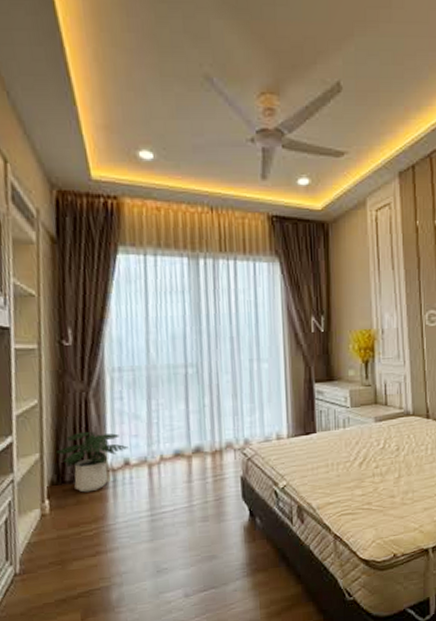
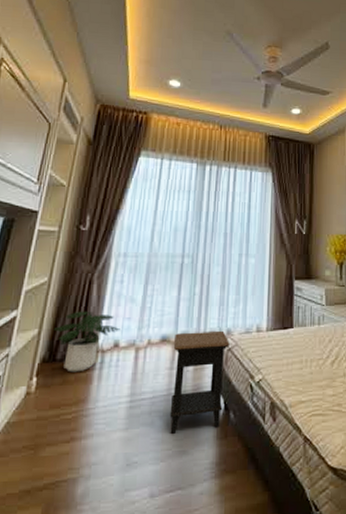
side table: none [188,440,249,541] -> present [169,330,230,434]

